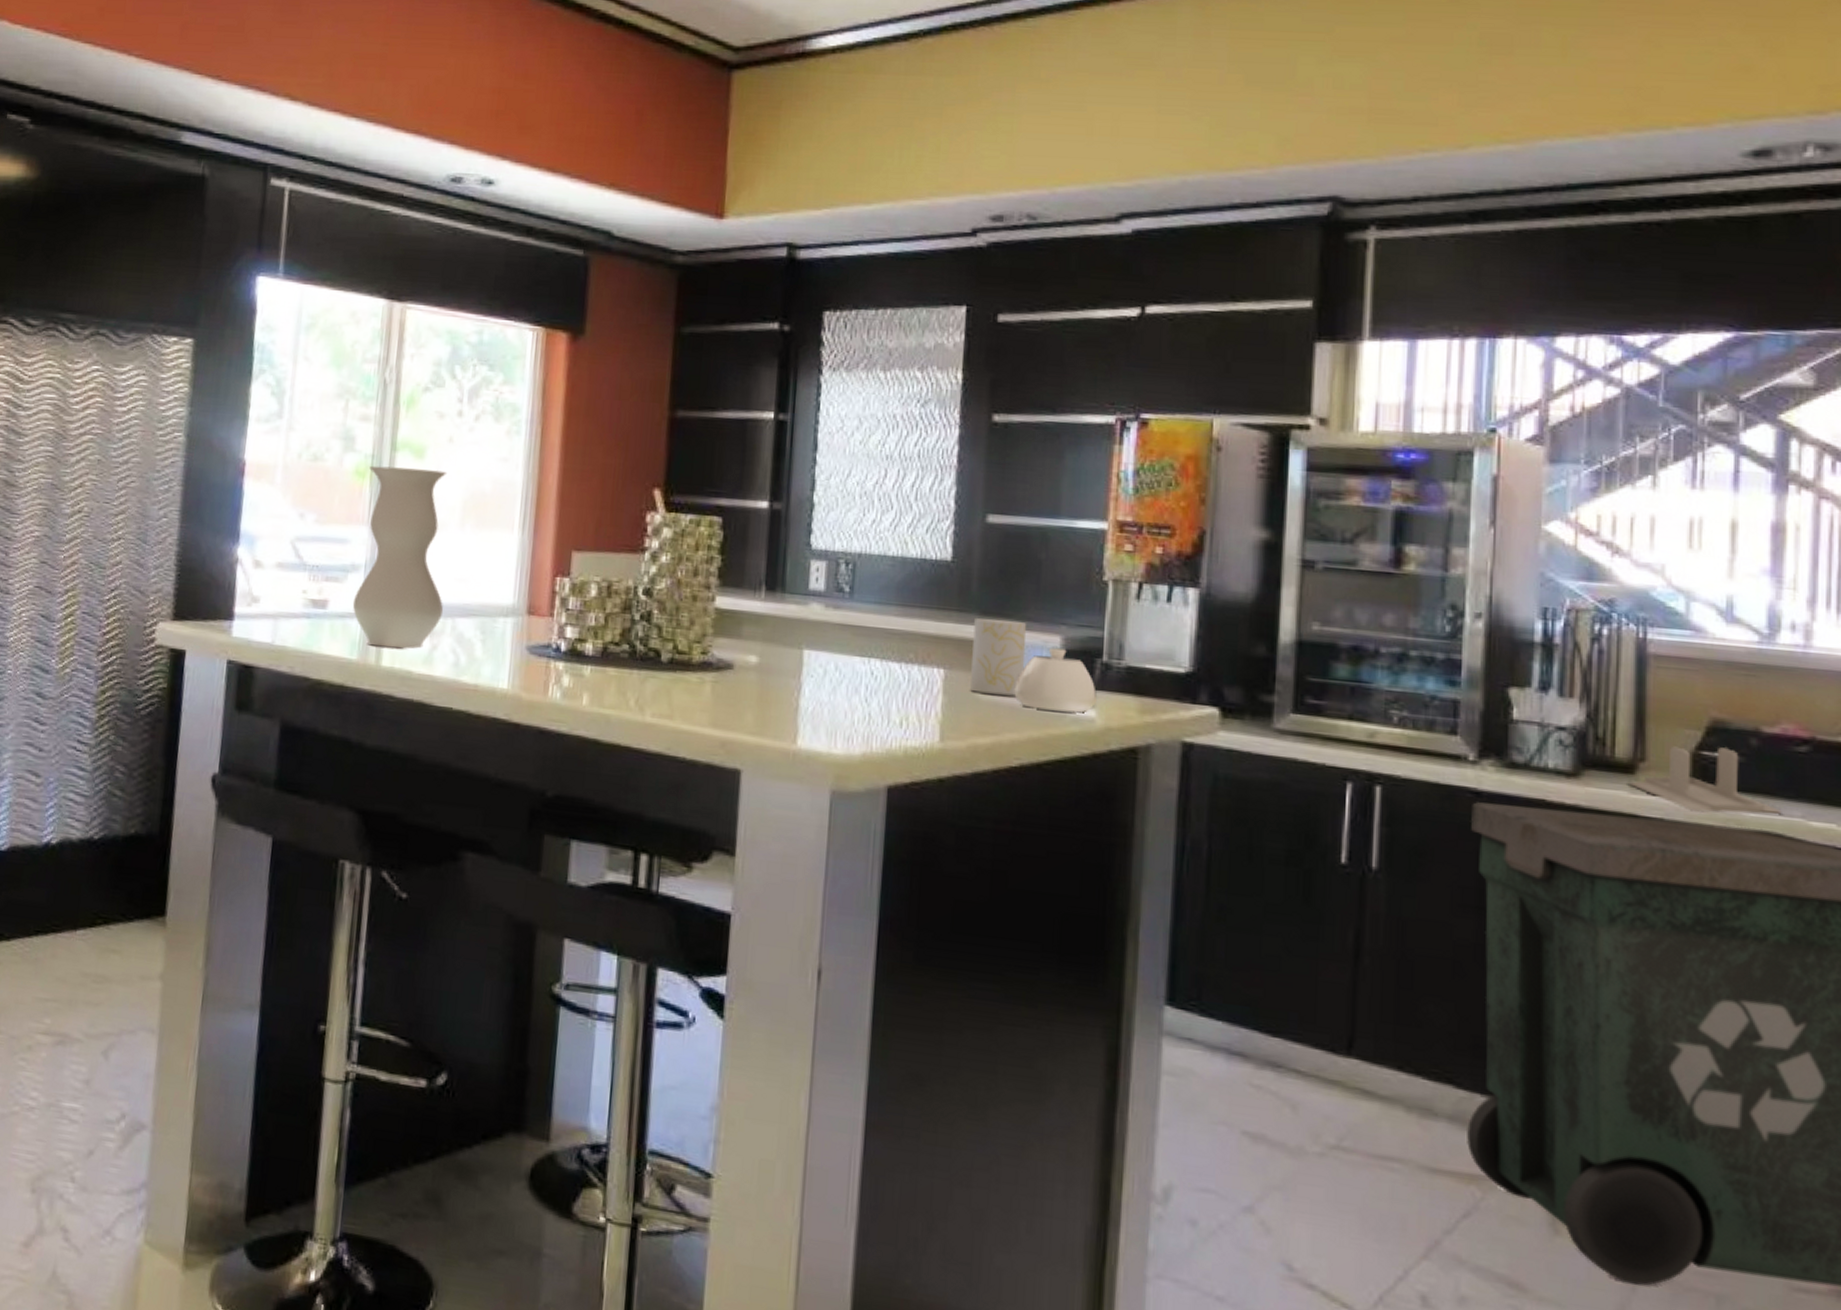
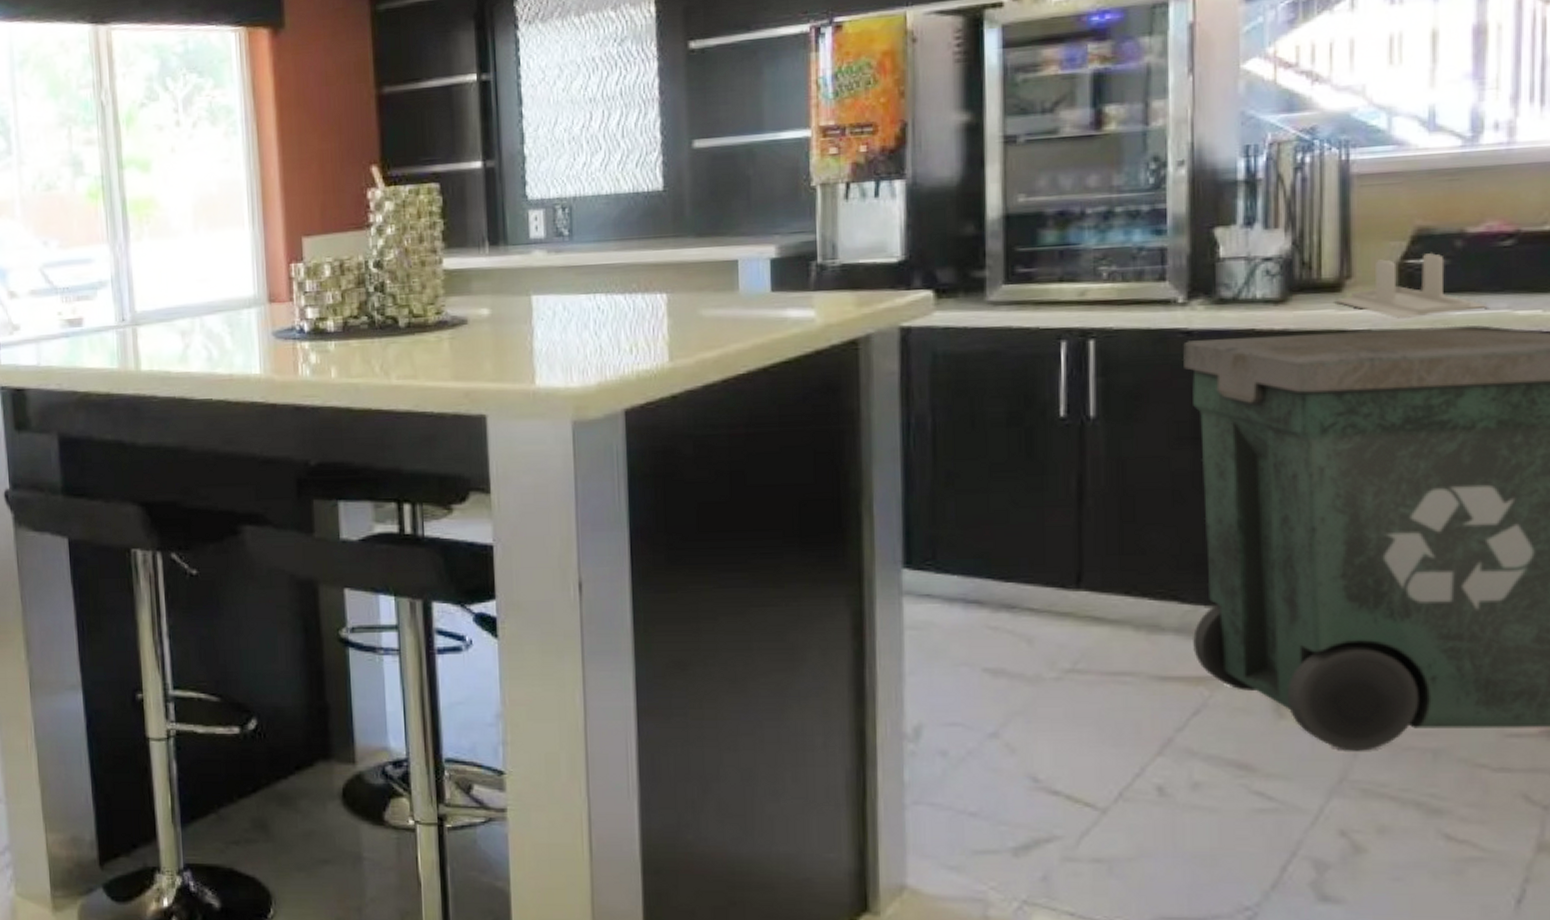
vase: present [352,465,448,649] -> none [101,181,191,354]
cup: present [970,618,1026,696] -> none [691,237,742,311]
sugar bowl: present [1014,648,1097,714] -> none [735,257,814,318]

